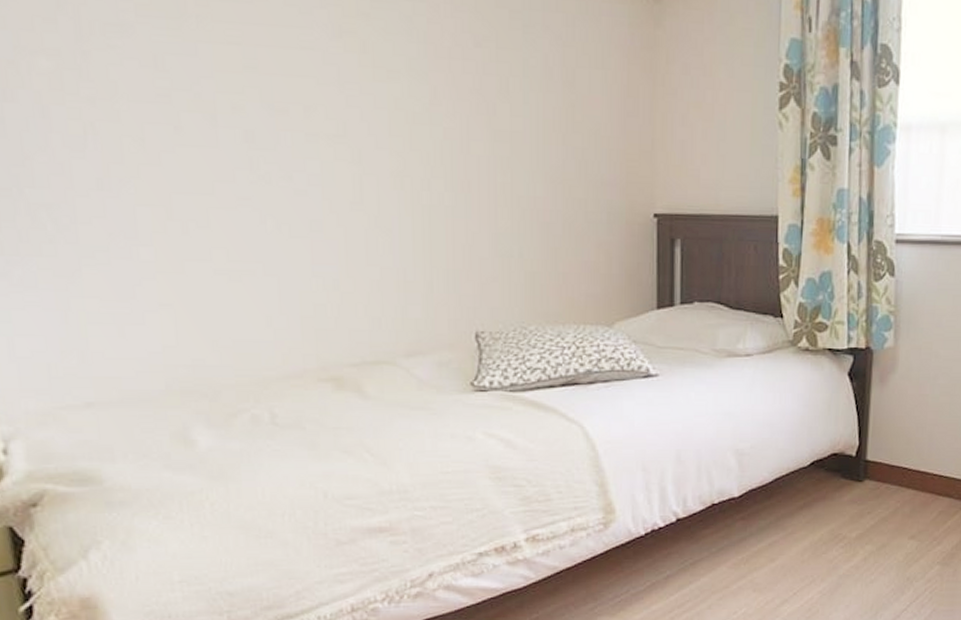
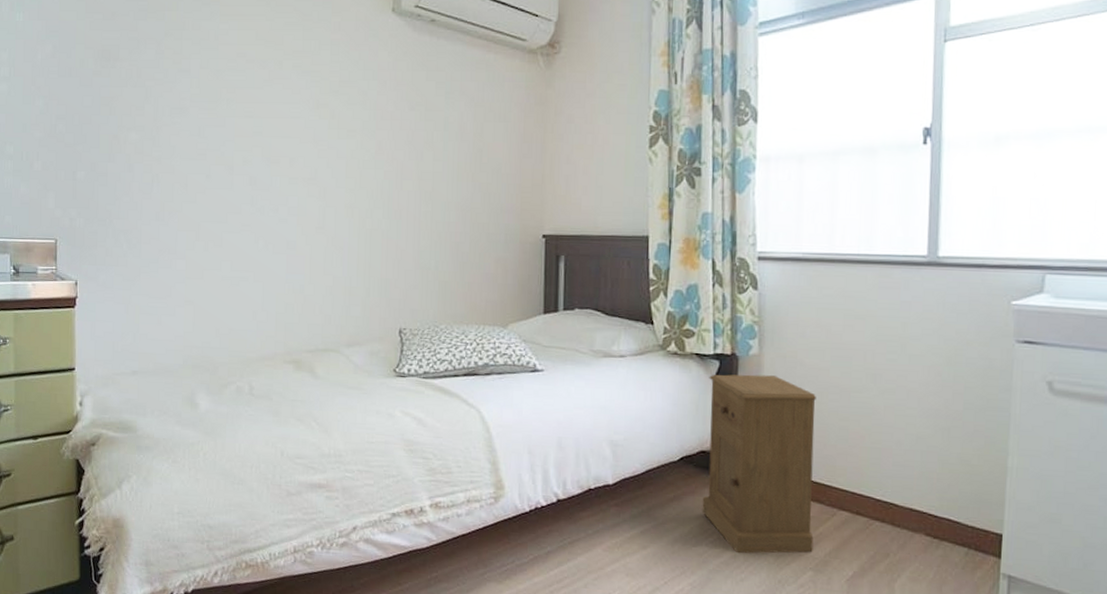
nightstand: none [832,369,950,556] -> present [702,374,816,554]

